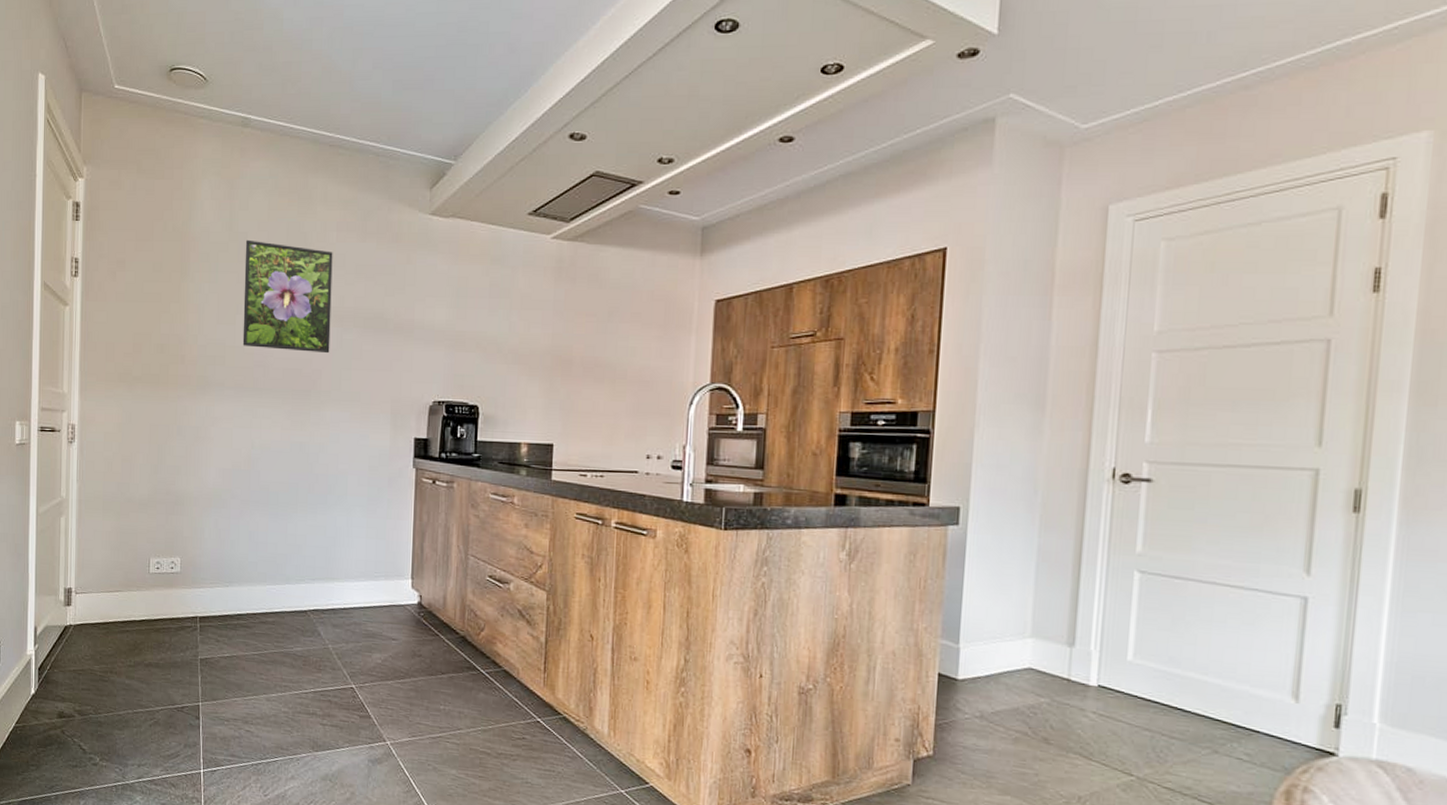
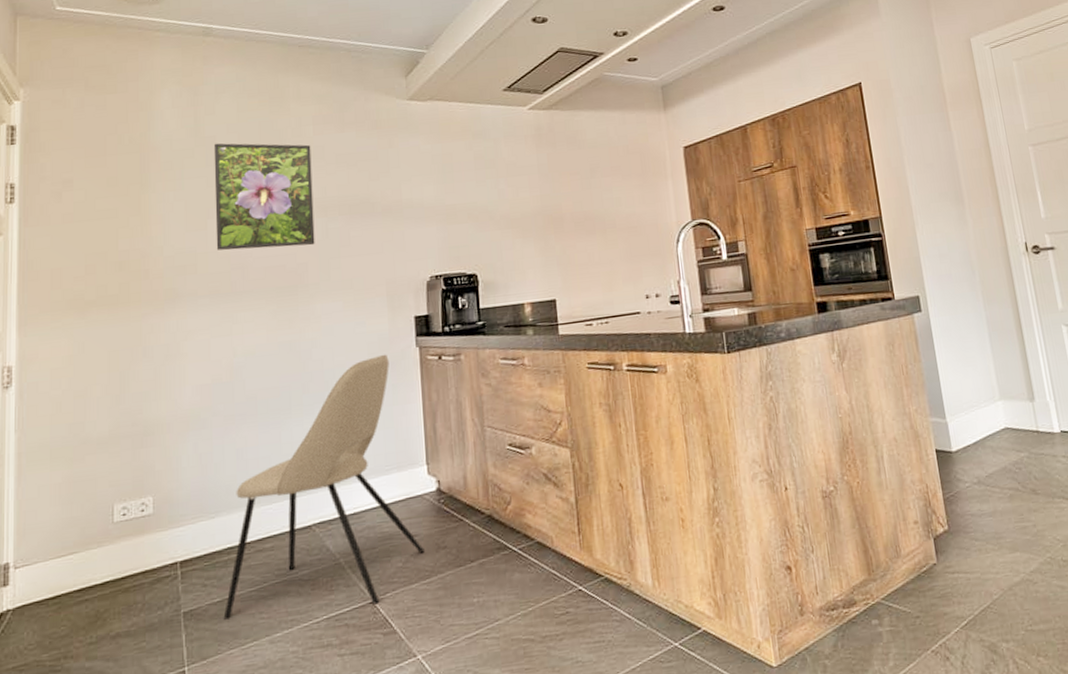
dining chair: none [231,469,402,690] -> present [223,354,424,620]

